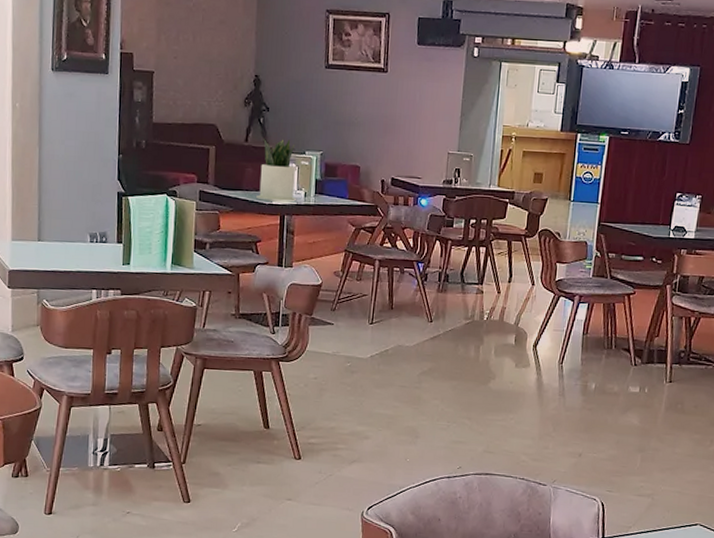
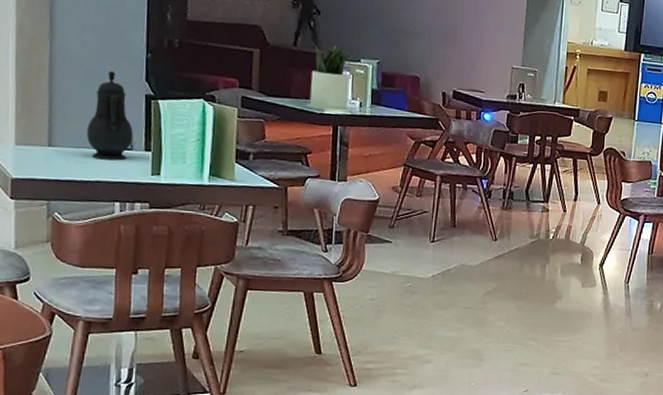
coffeepot: none [69,171,107,253] -> present [87,70,133,161]

